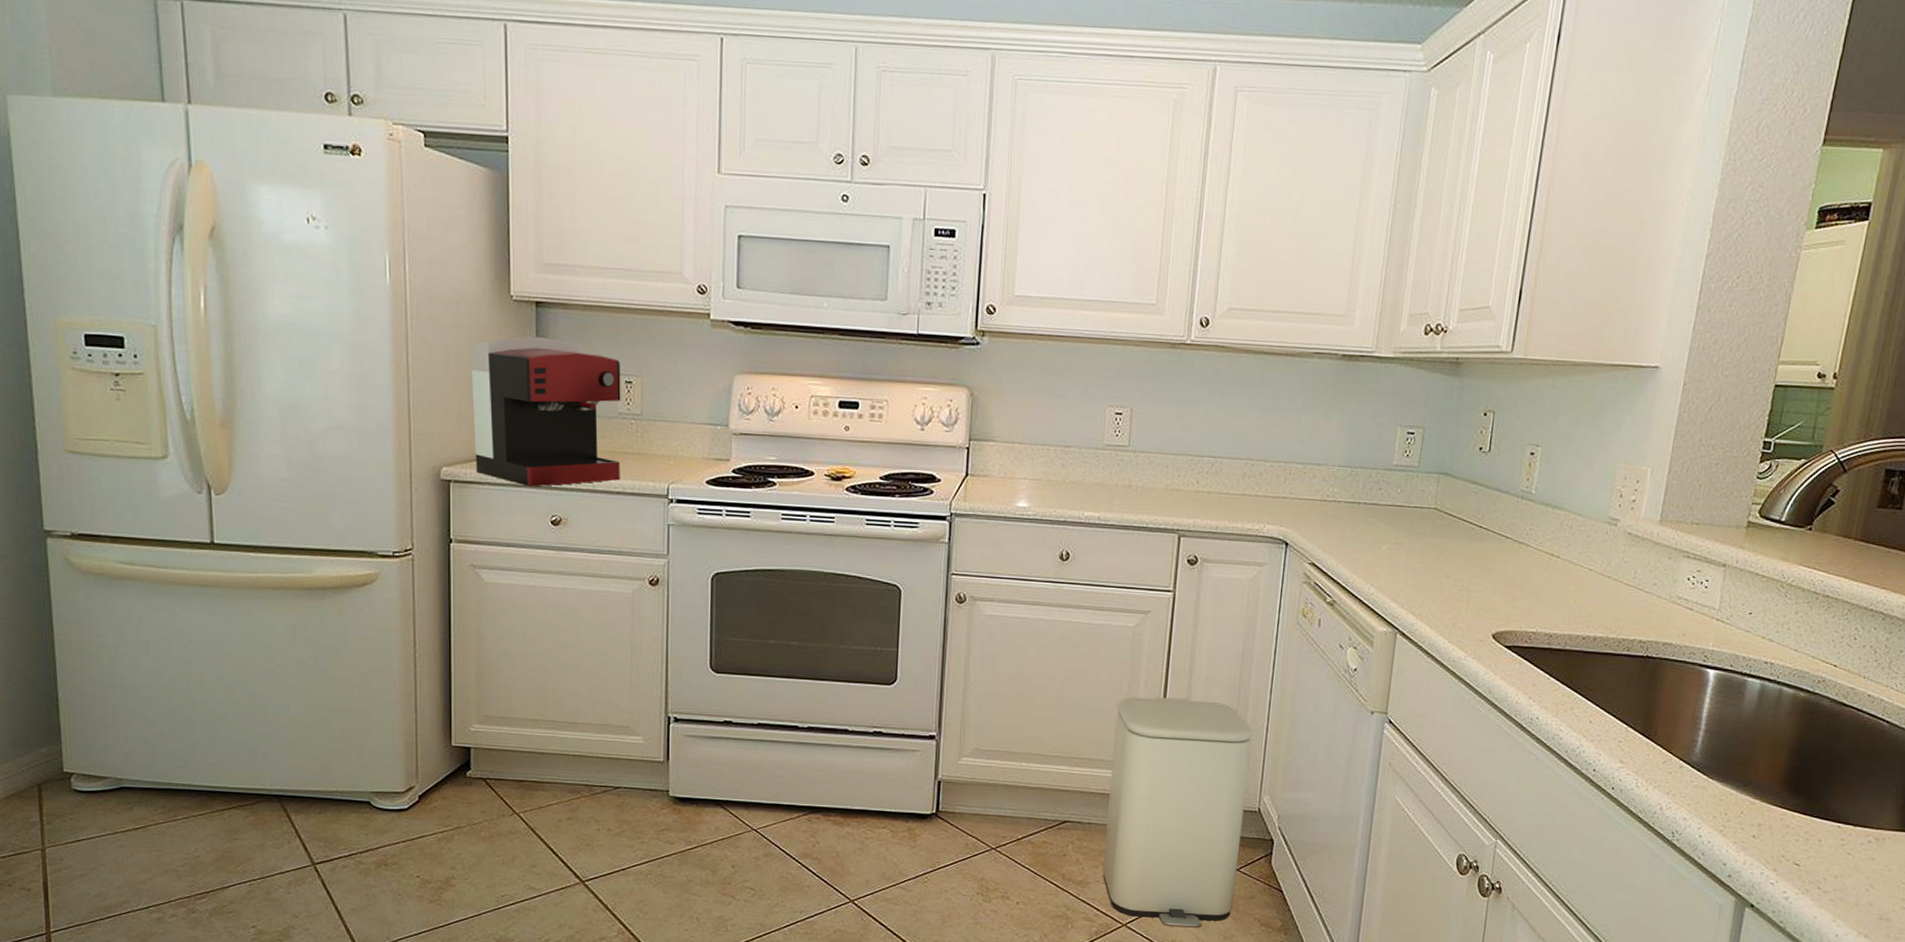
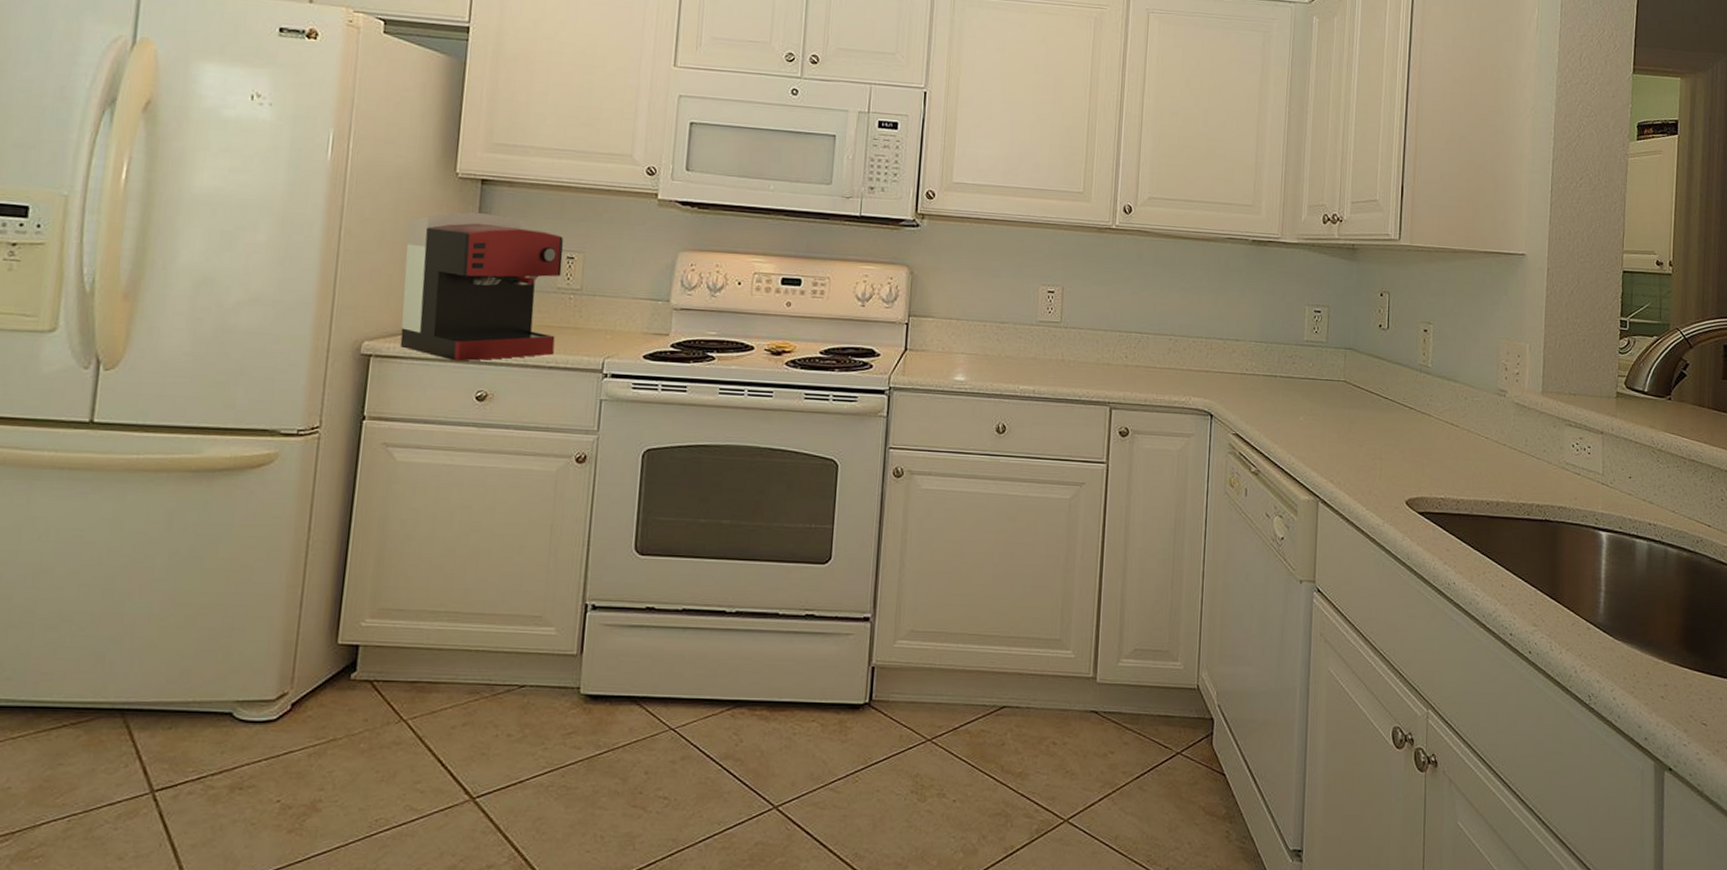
pedal bin: present [1102,697,1253,929] -> none [1042,570,1188,821]

